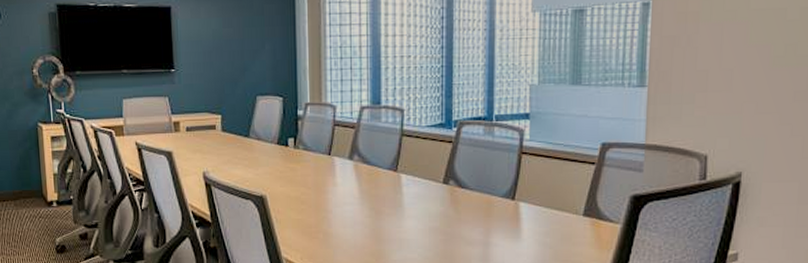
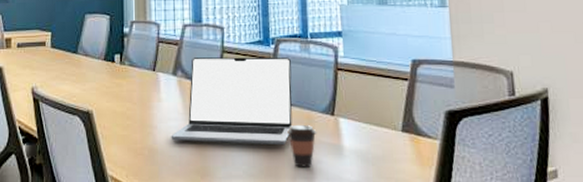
laptop: none [346,140,473,230] -> present [171,57,293,146]
coffee cup: none [464,210,496,251] -> present [286,125,317,167]

